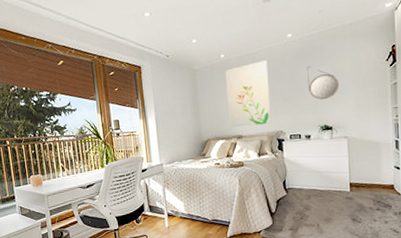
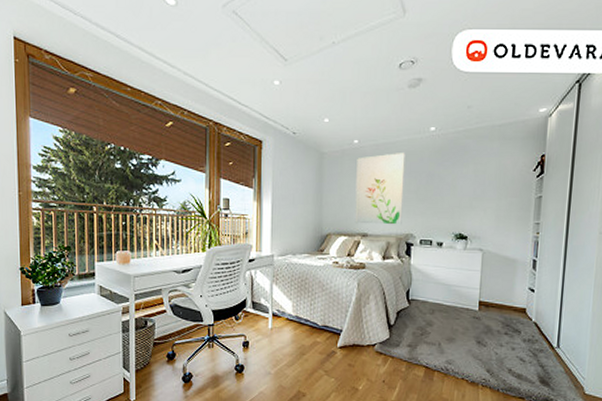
home mirror: present [307,66,340,100] -> none [446,165,481,206]

